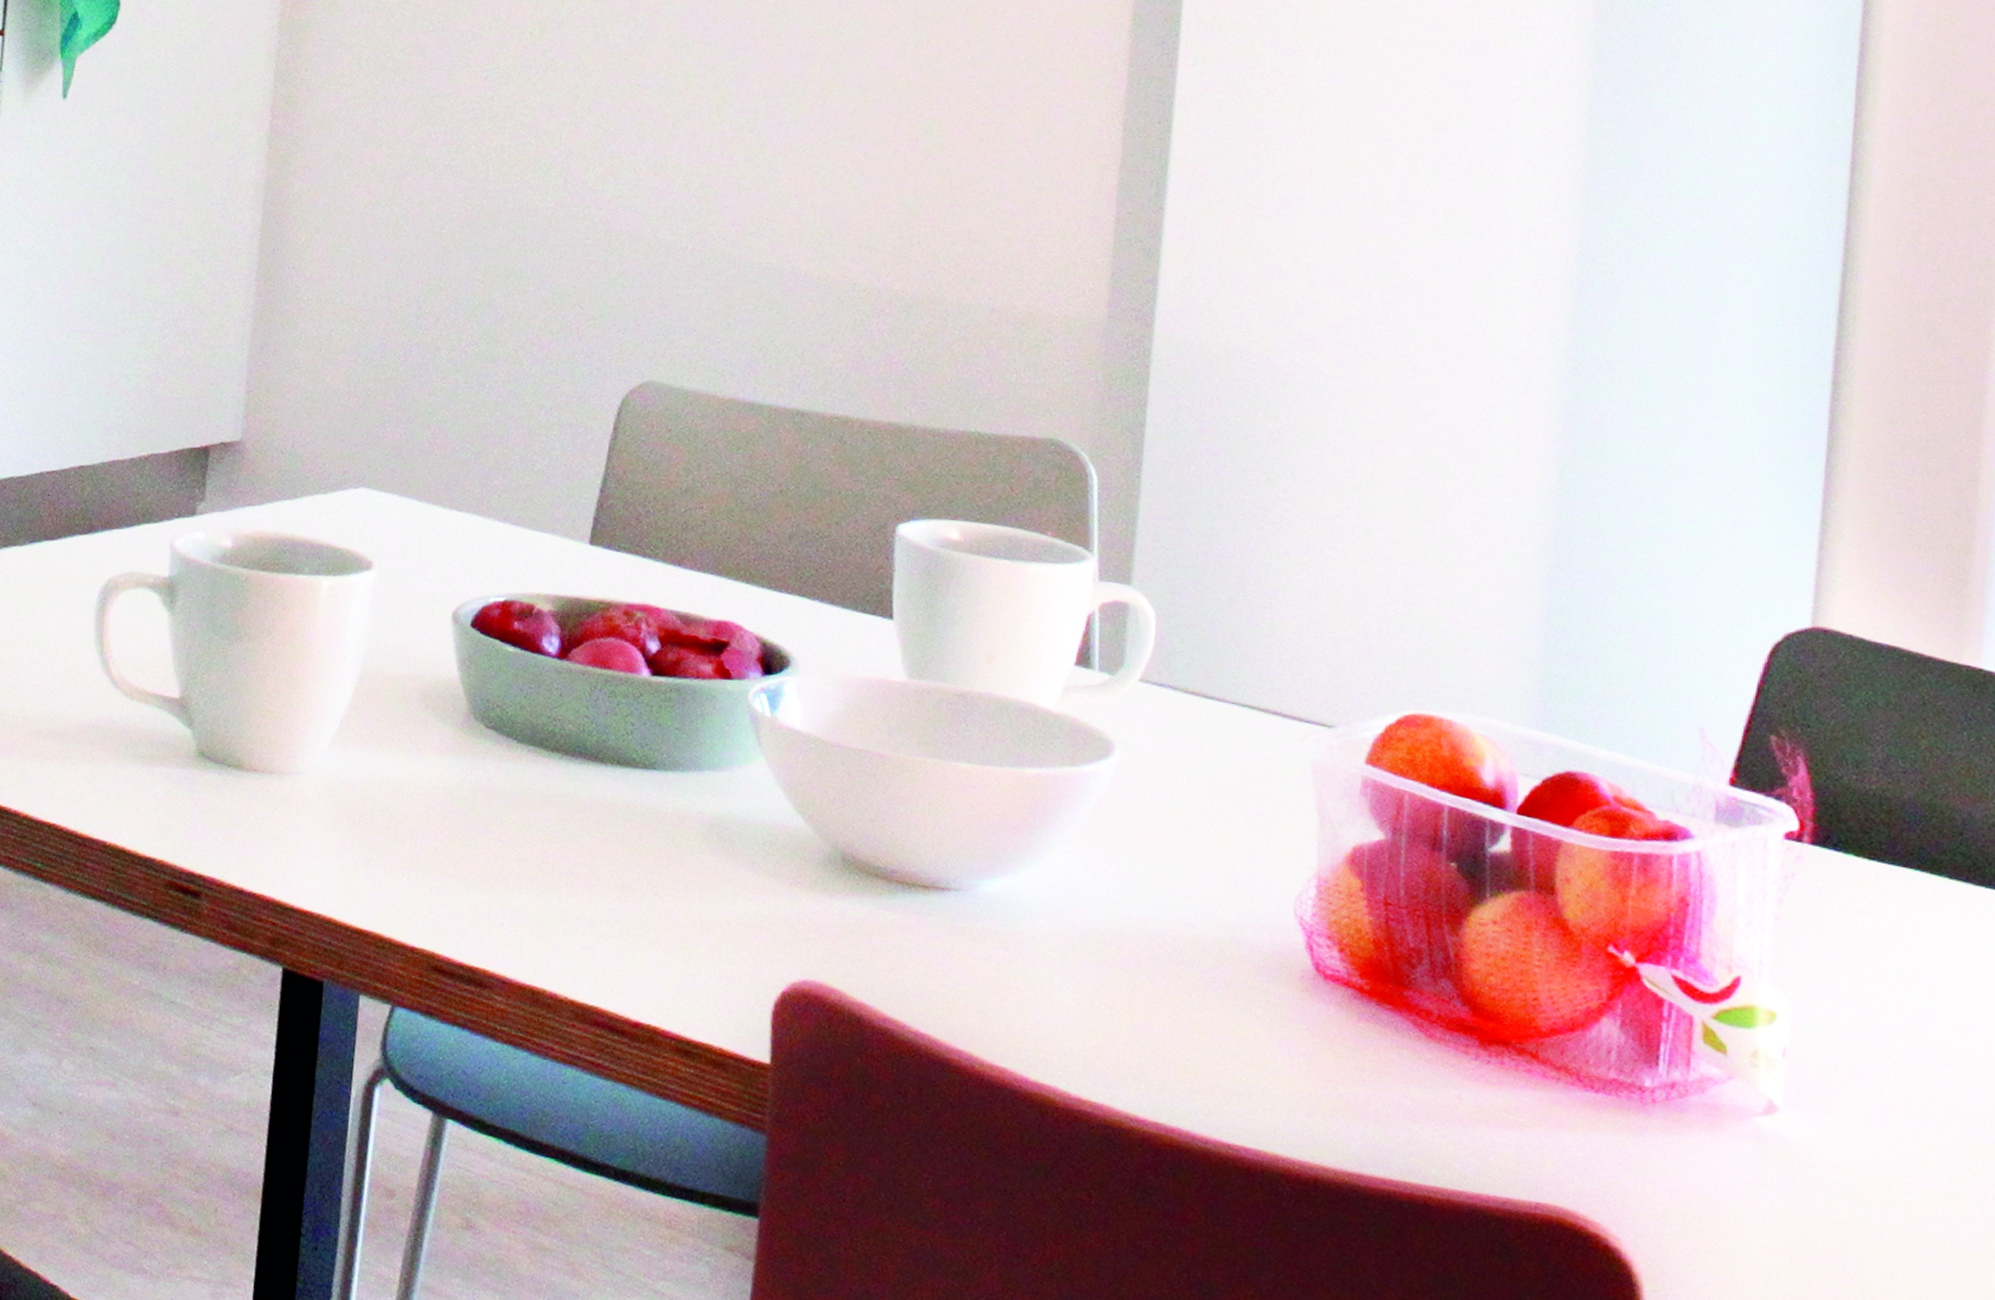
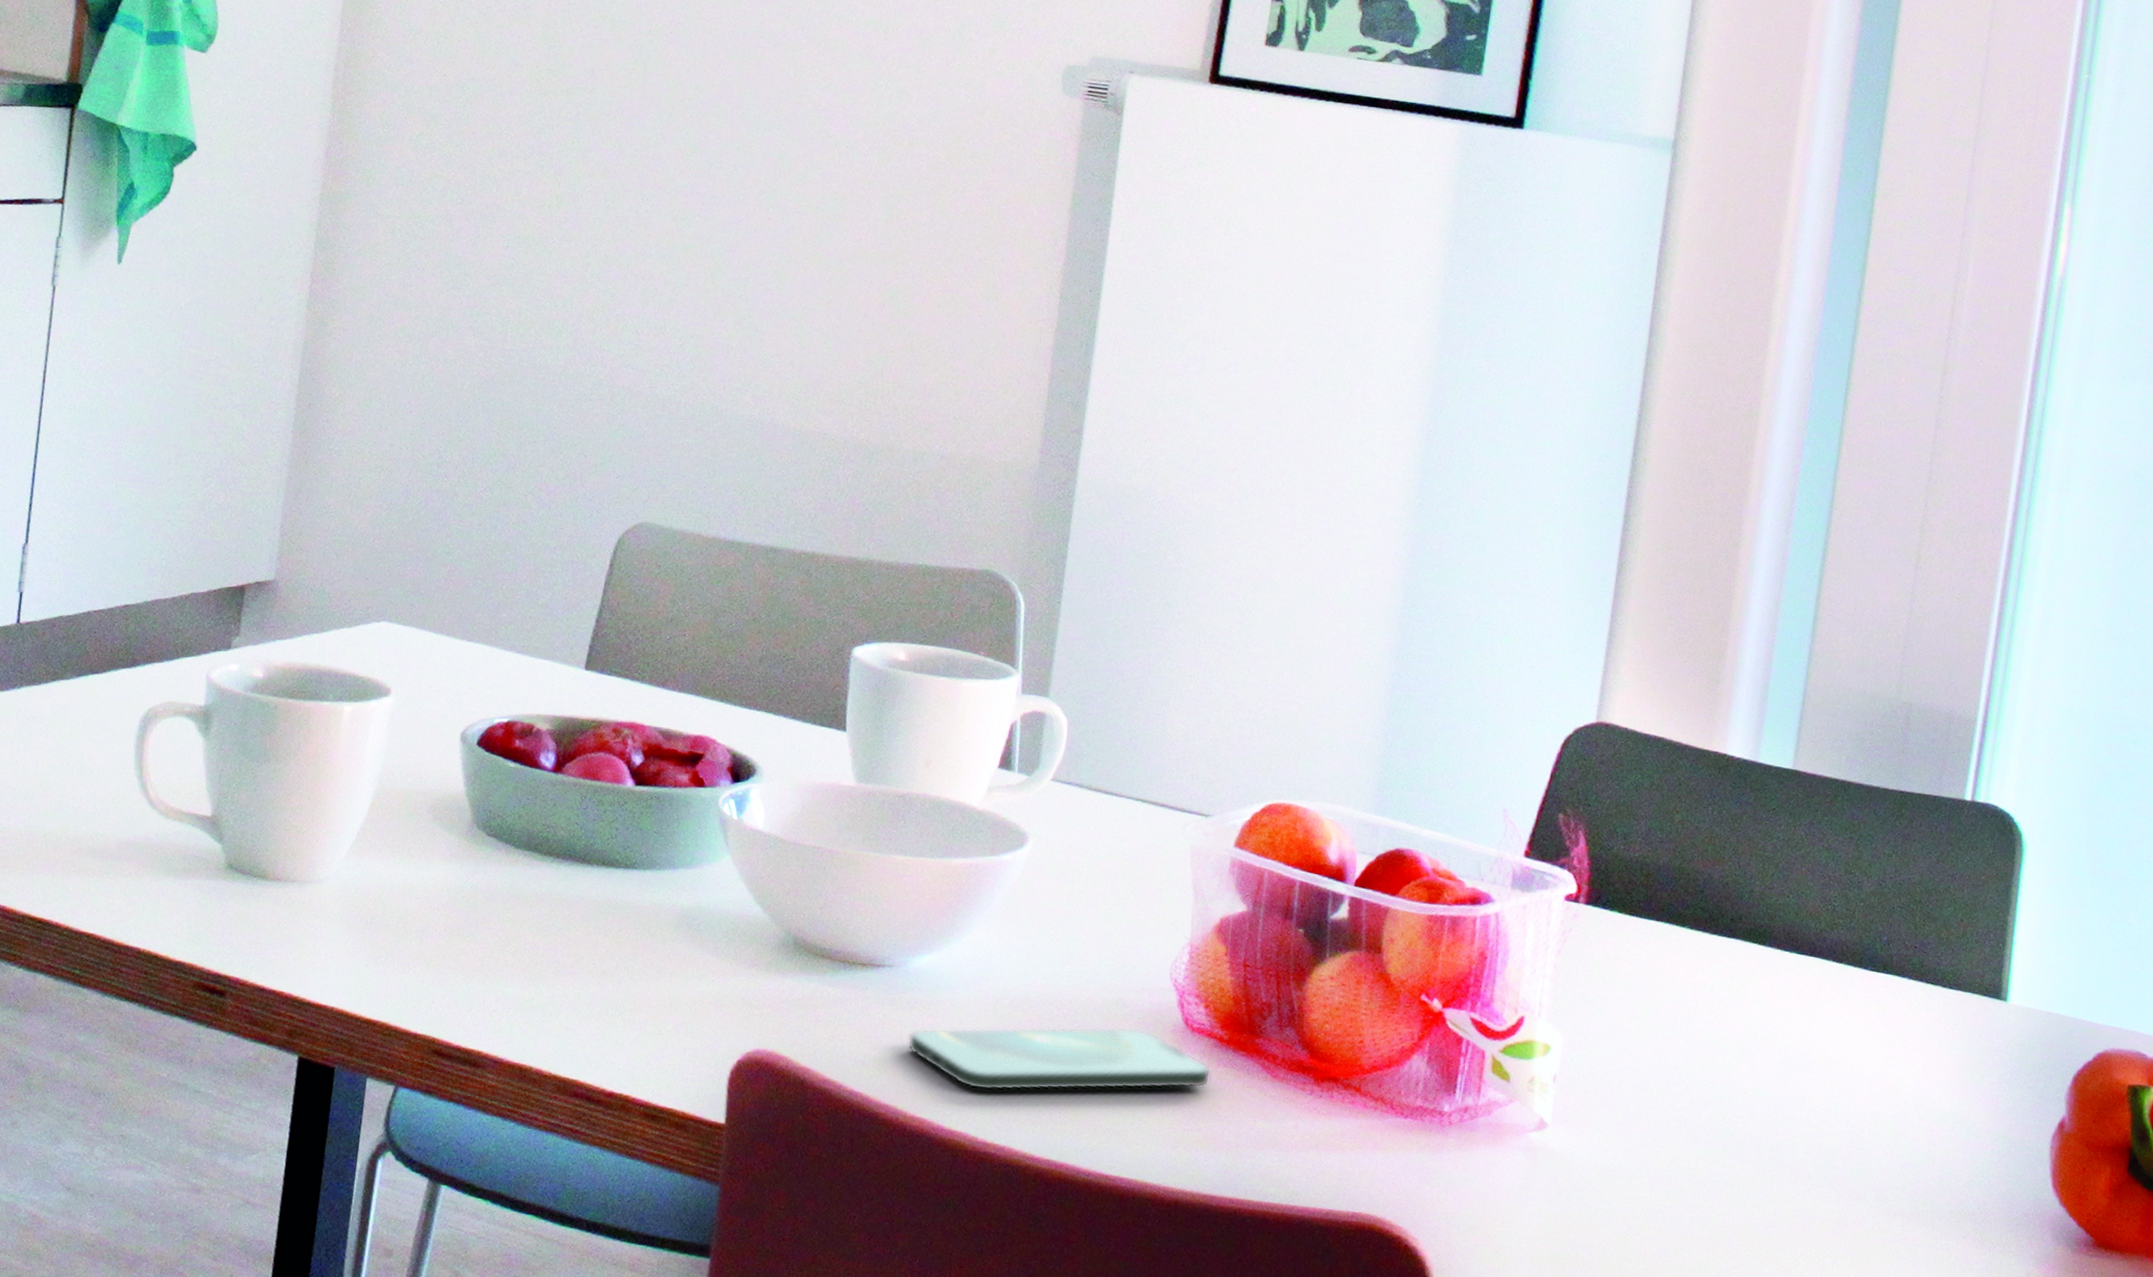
smartphone: none [982,963,1350,1047] -> present [908,1027,1211,1091]

